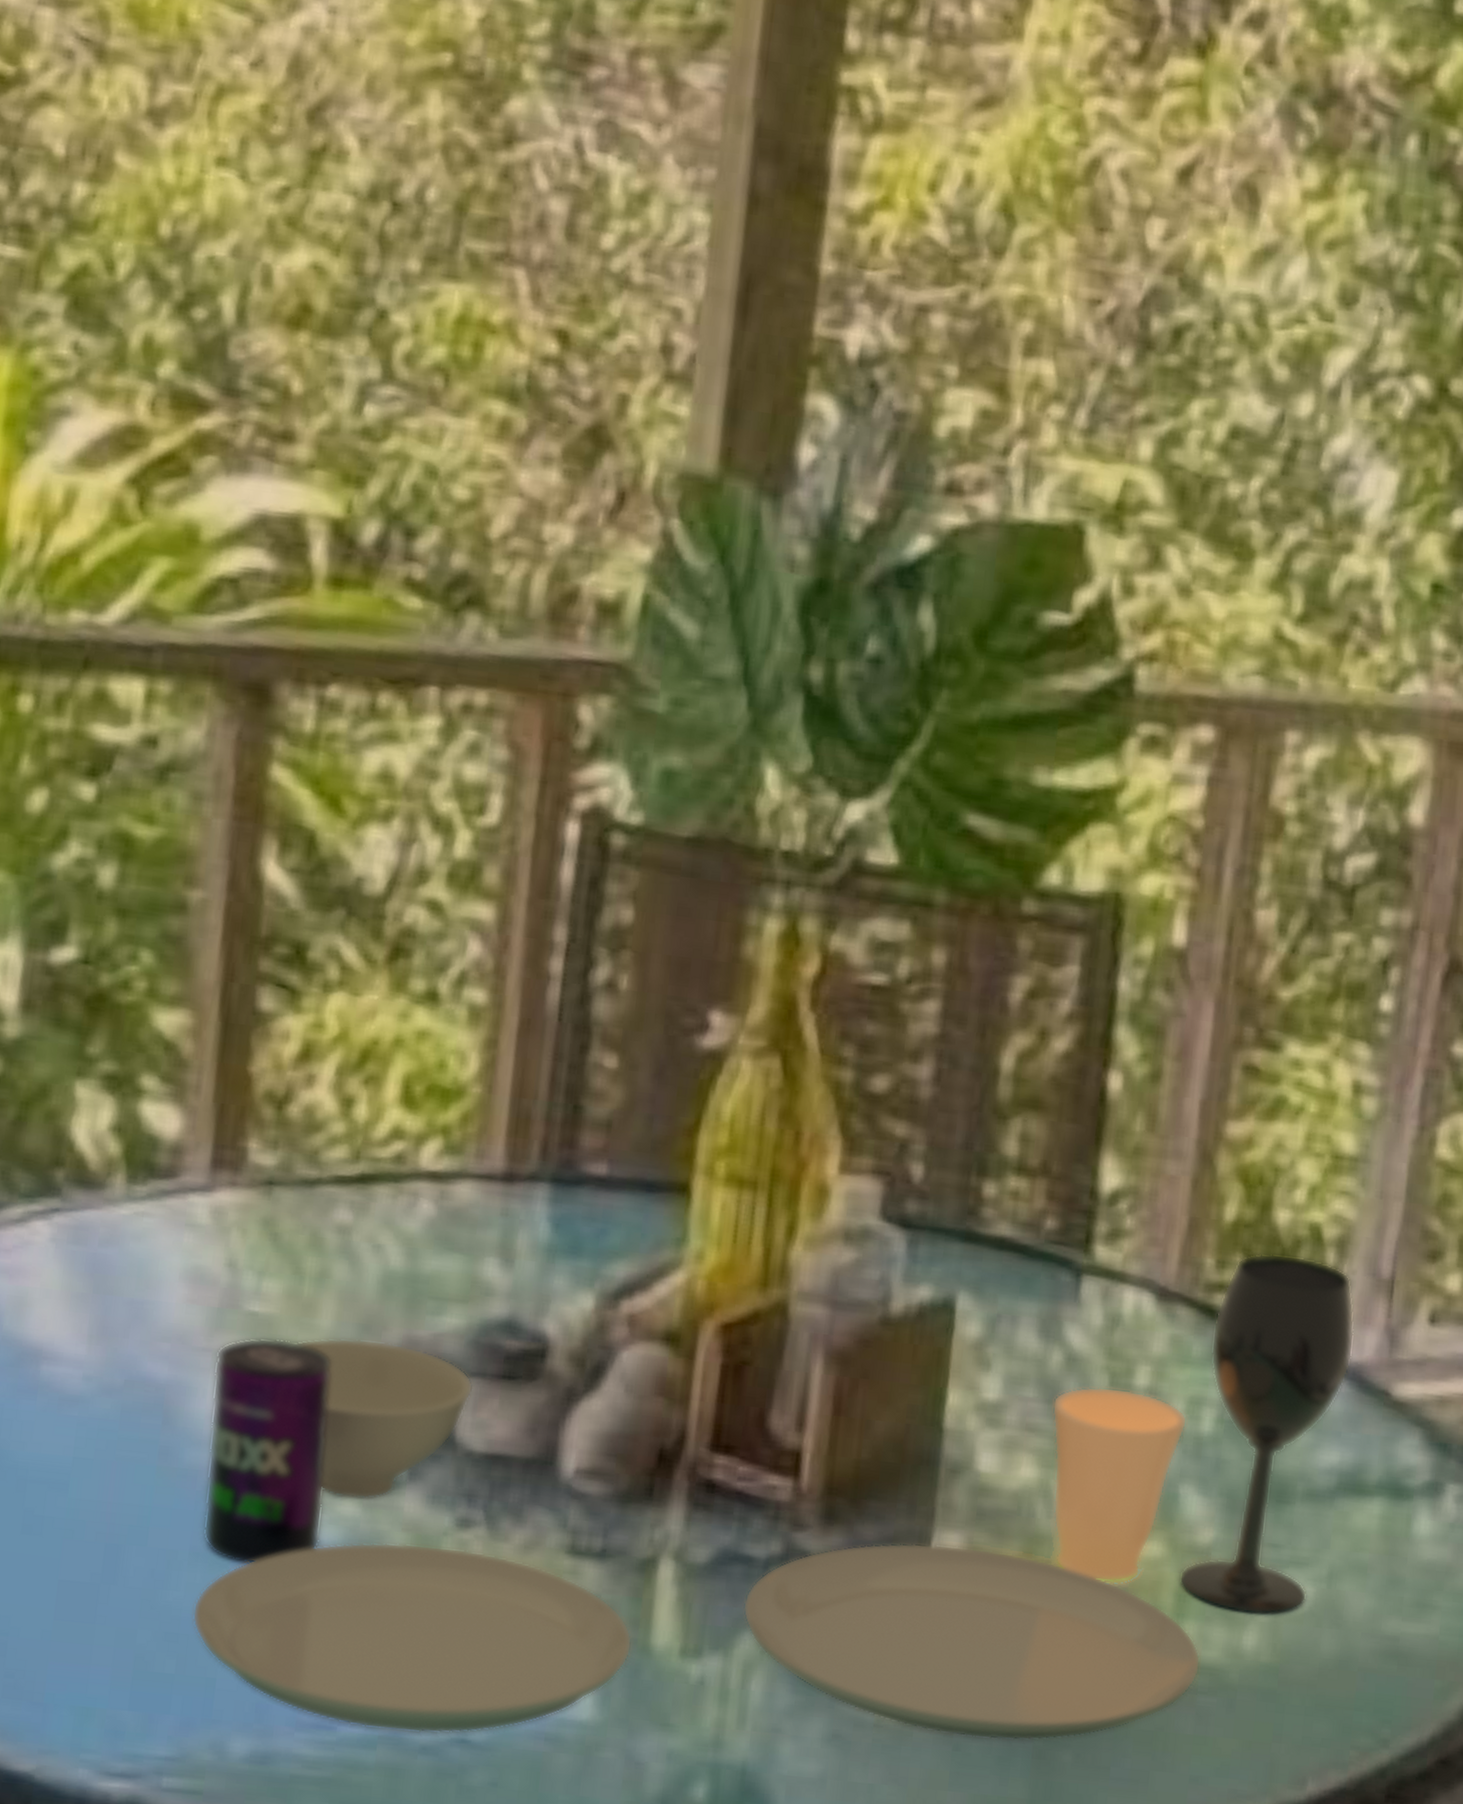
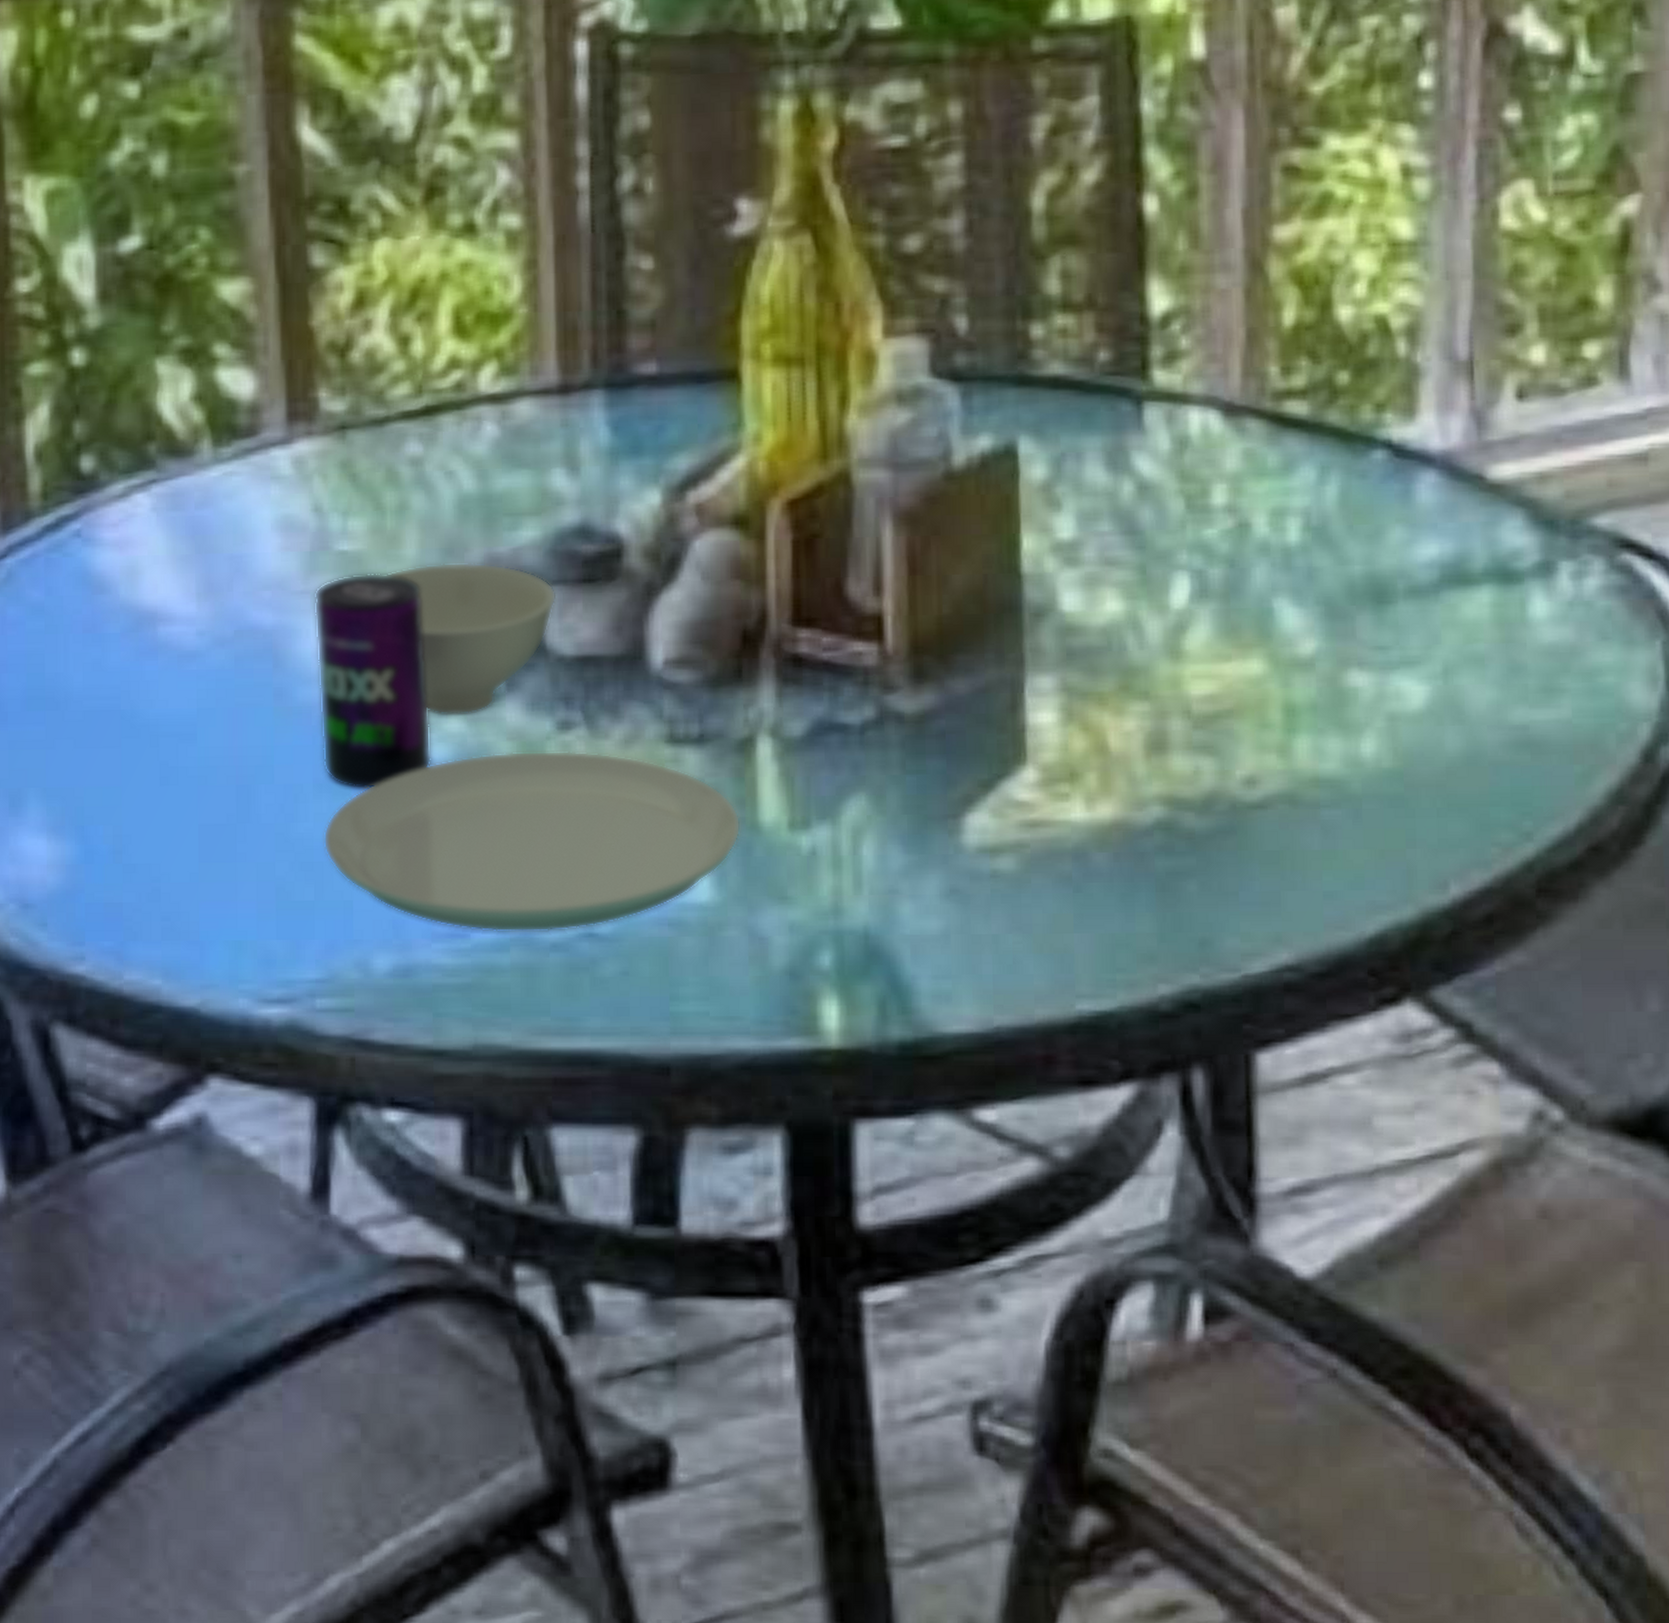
plate: present [743,1543,1201,1741] -> none [844,688,1319,878]
cup: present [1052,1386,1188,1583] -> none [1130,510,1273,706]
wine glass: present [1179,1253,1355,1614] -> none [1285,351,1439,720]

